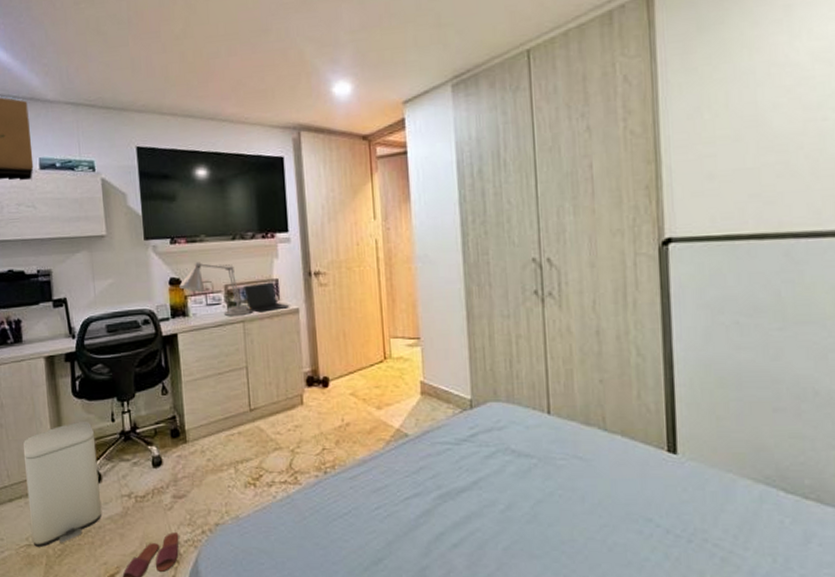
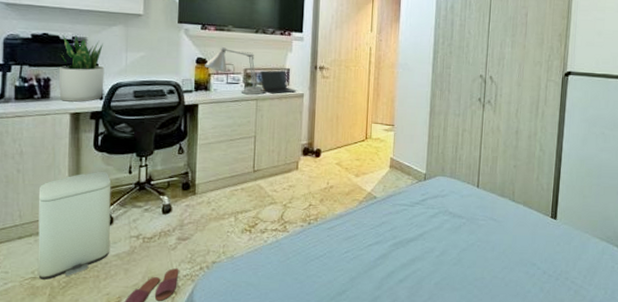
planter: none [26,268,75,344] -> present [58,35,105,102]

